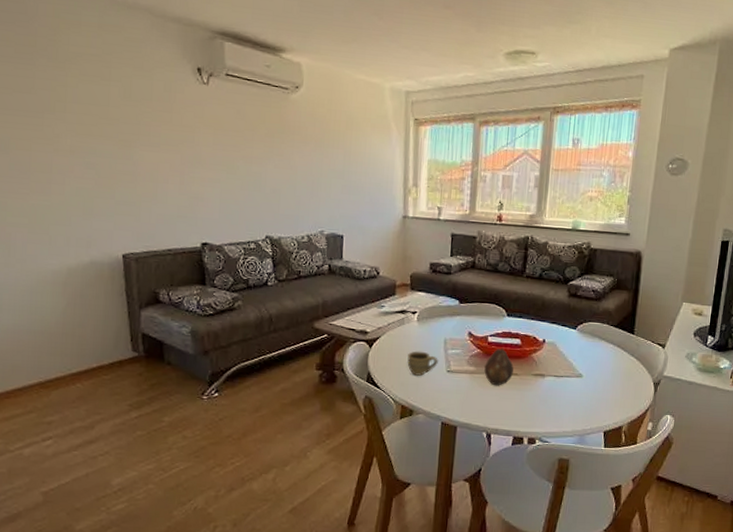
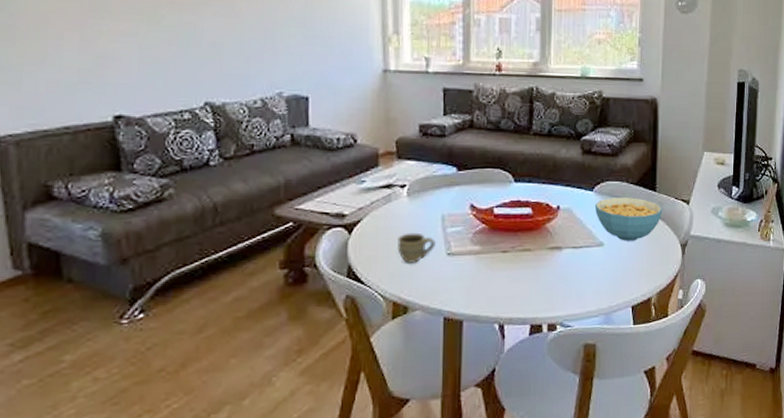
fruit: present [484,348,514,386] -> none [492,220,526,266]
cereal bowl: none [576,336,639,376] -> present [594,197,663,241]

